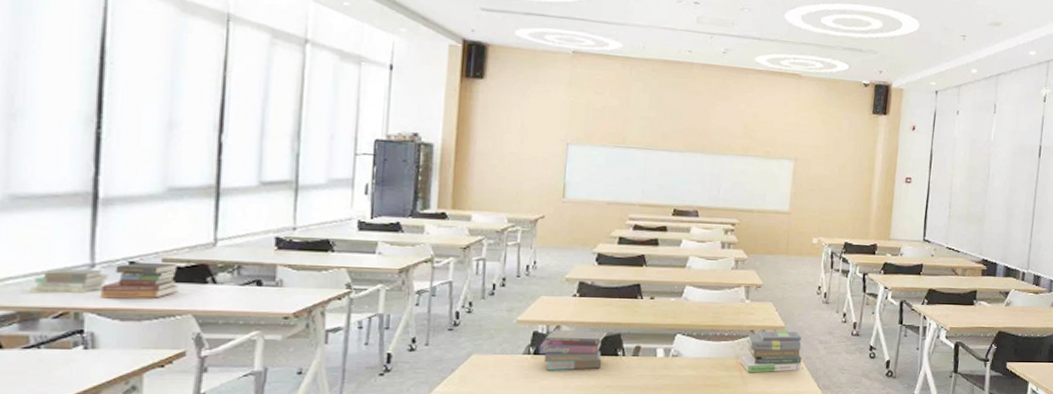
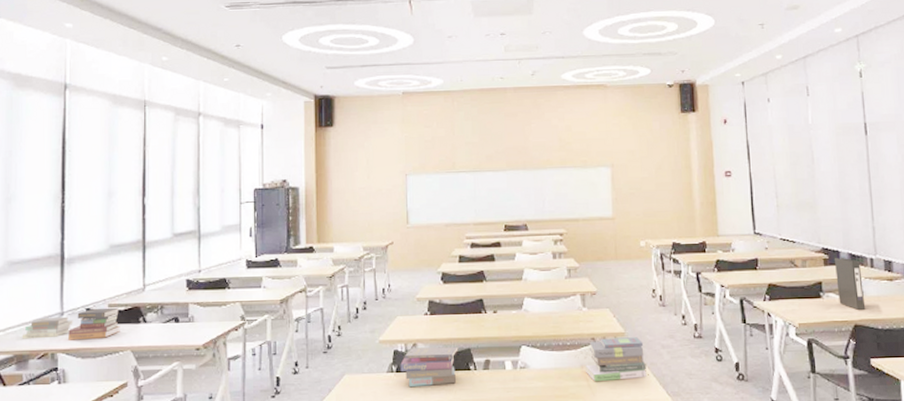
binder: none [988,268,1013,319] -> present [834,257,866,311]

